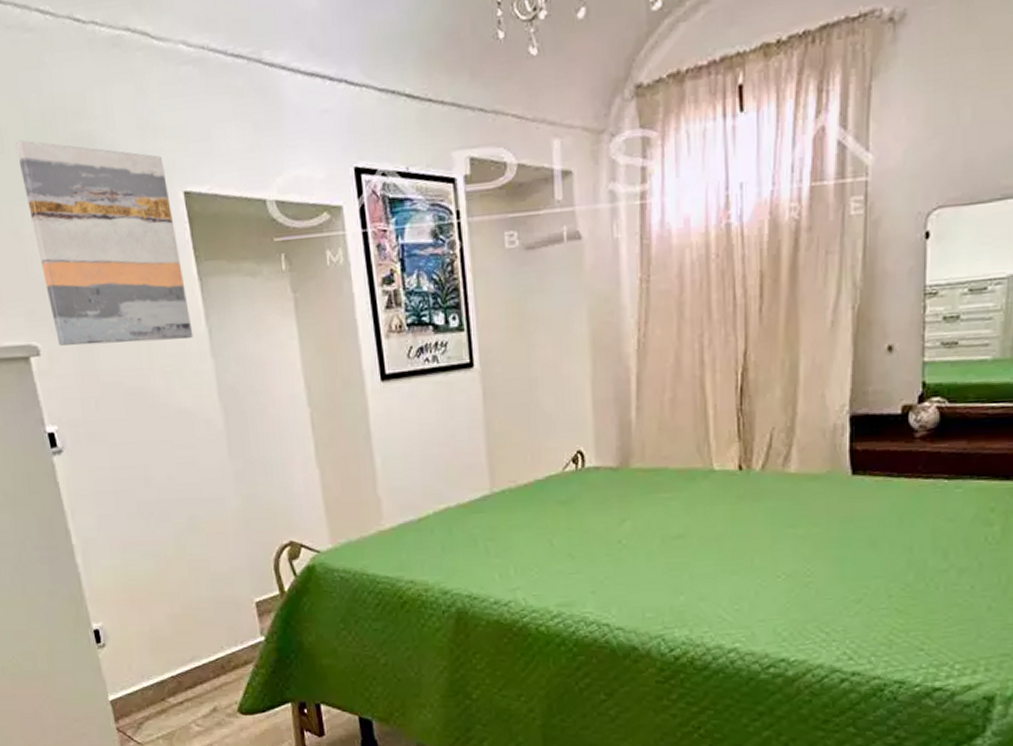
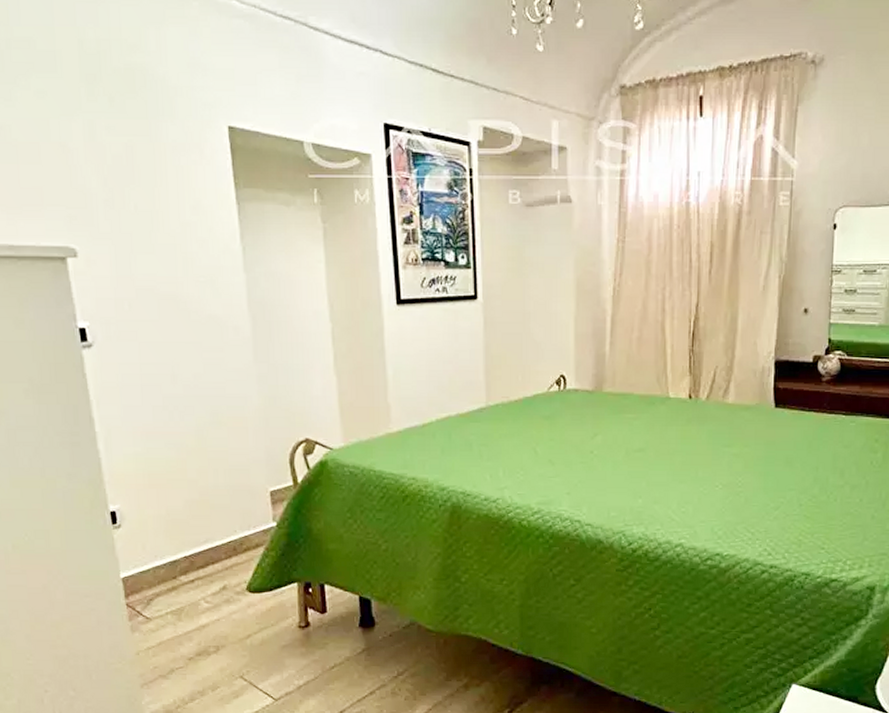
wall art: present [15,140,194,346] -> none [68,63,228,255]

